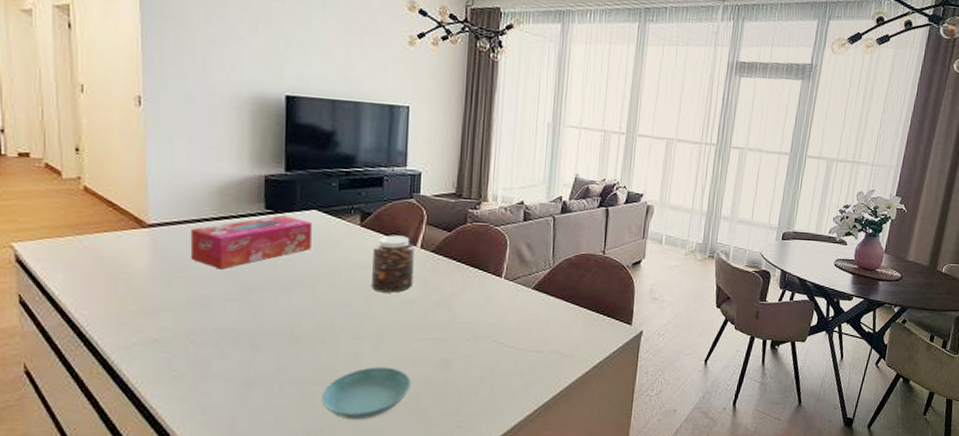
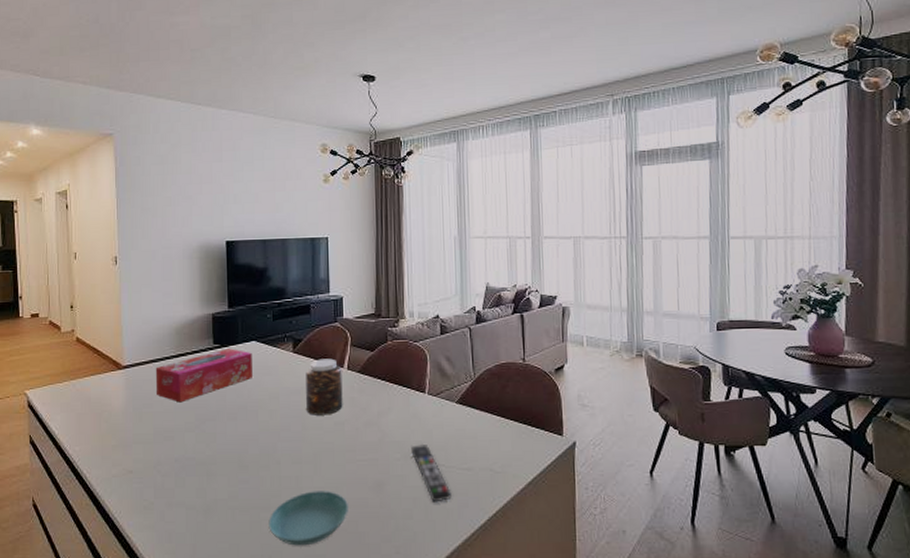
remote control: none [482,325,519,382] -> present [411,443,452,503]

